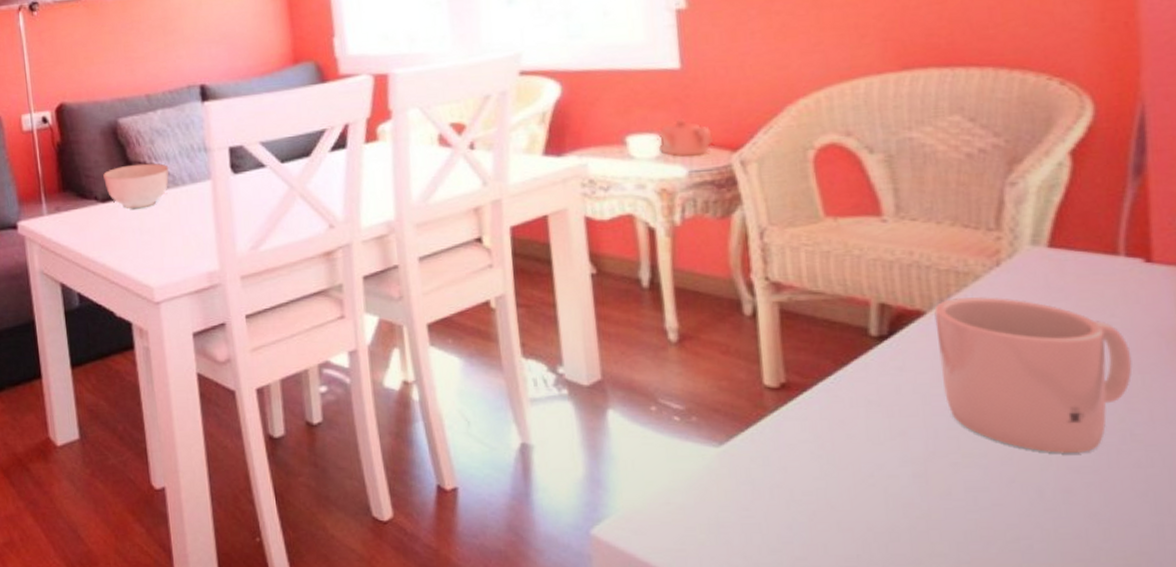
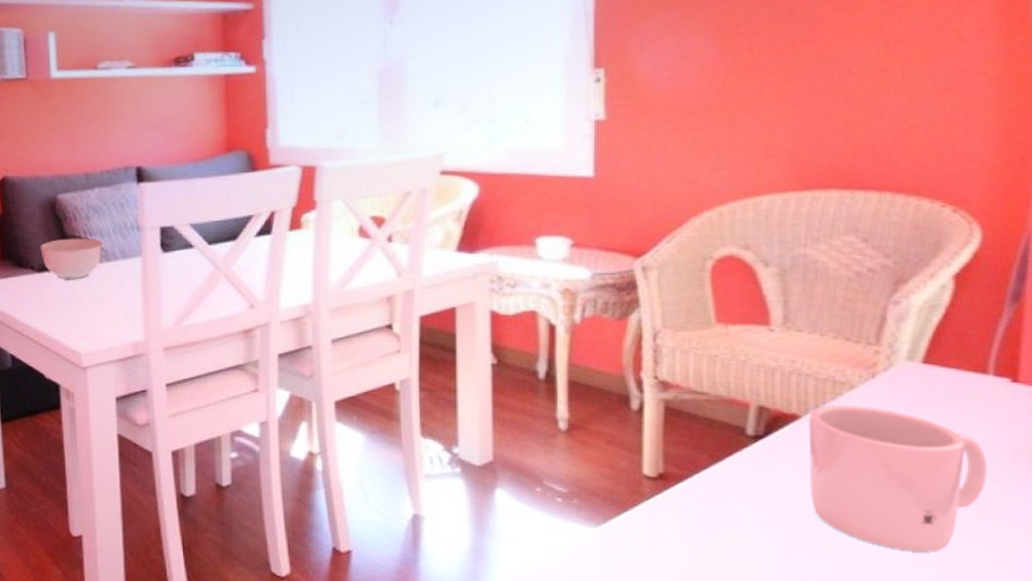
teapot: present [657,118,714,157] -> none [565,223,619,260]

